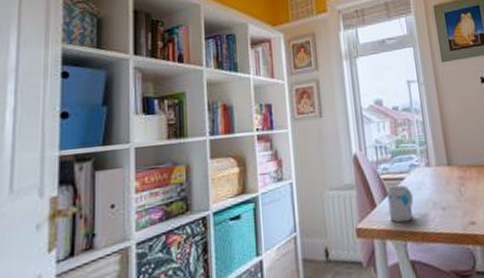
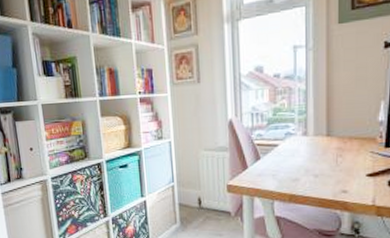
mug: present [386,185,413,223] -> none [259,151,285,184]

